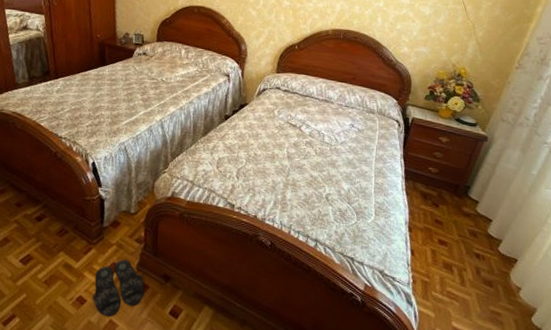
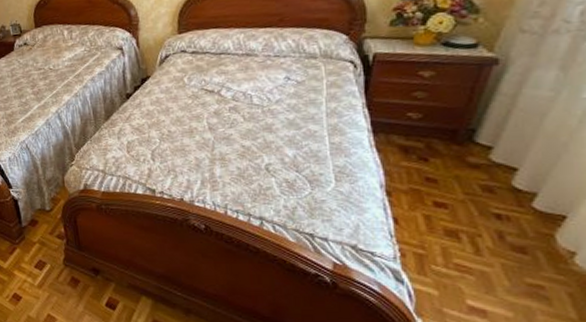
slippers: present [93,259,145,317] -> none [24,256,76,312]

